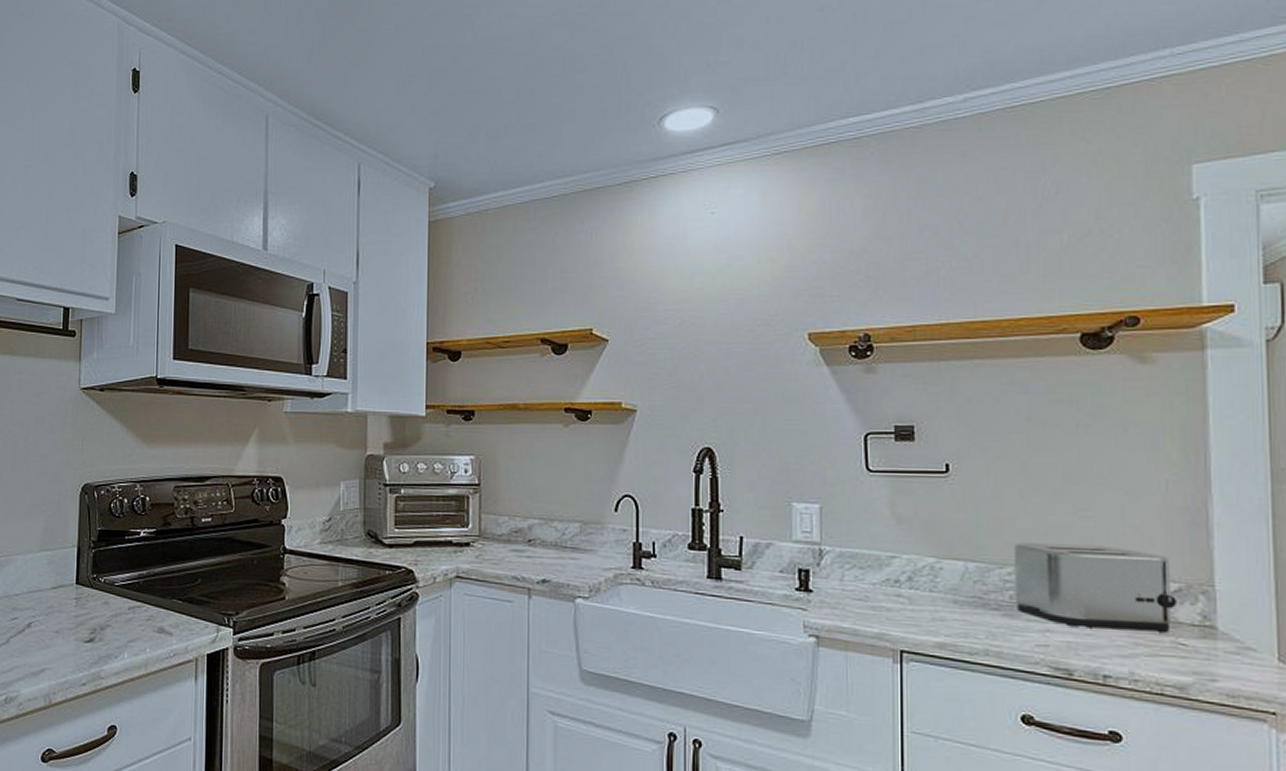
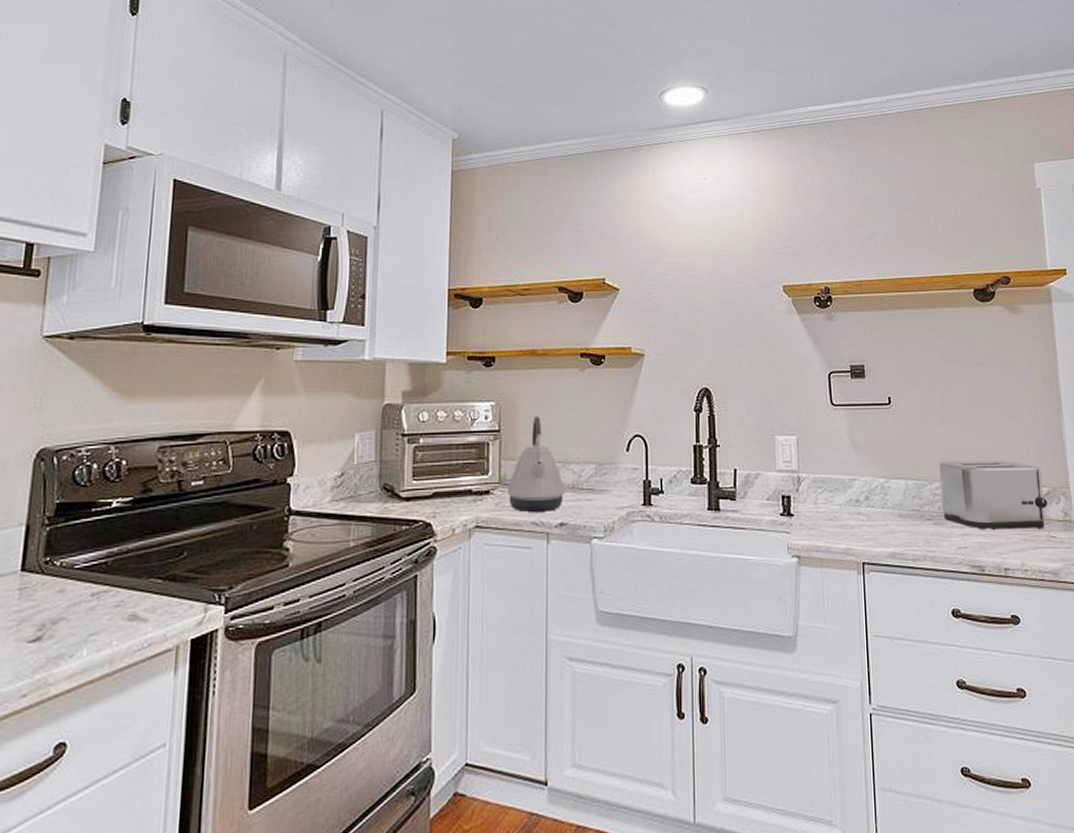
kettle: none [488,471,548,567] -> present [507,415,565,512]

